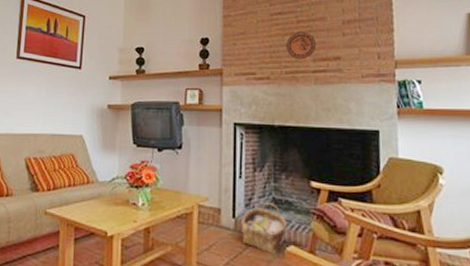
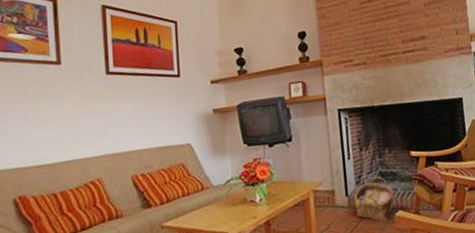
decorative plate: present [286,32,317,59] -> none [377,16,404,43]

